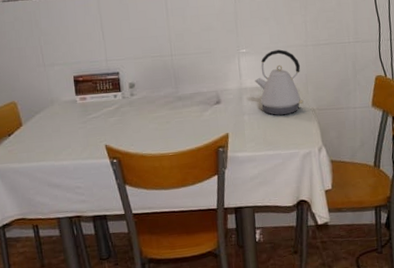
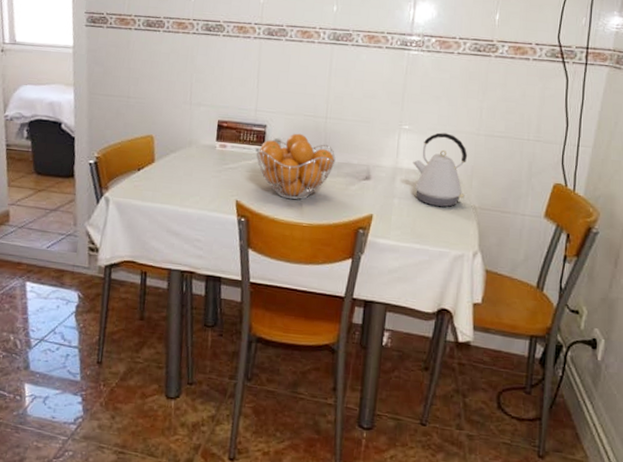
fruit basket: none [114,74,188,135] -> present [256,133,336,200]

